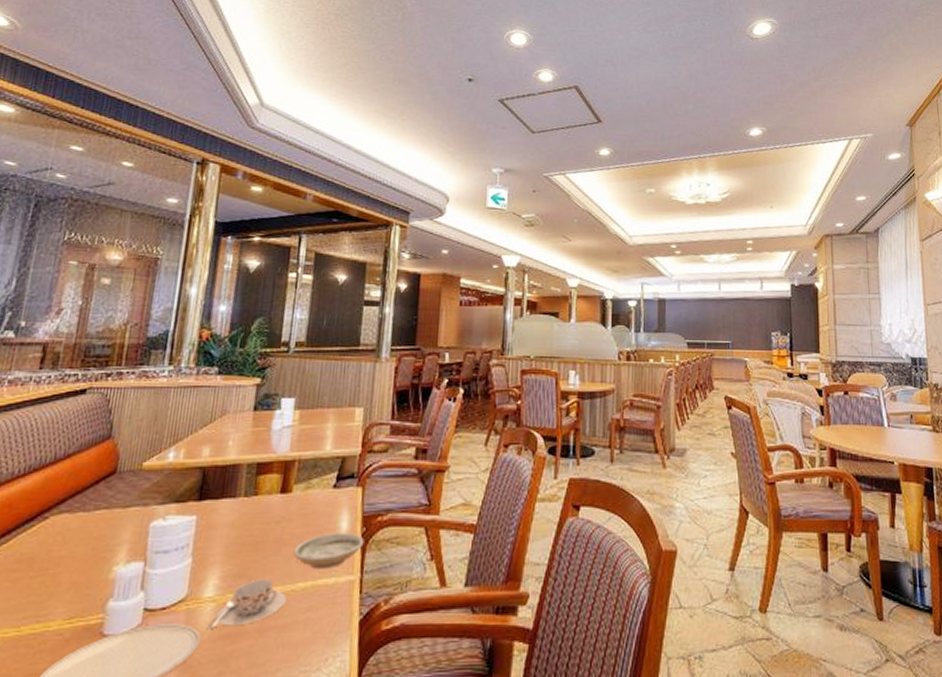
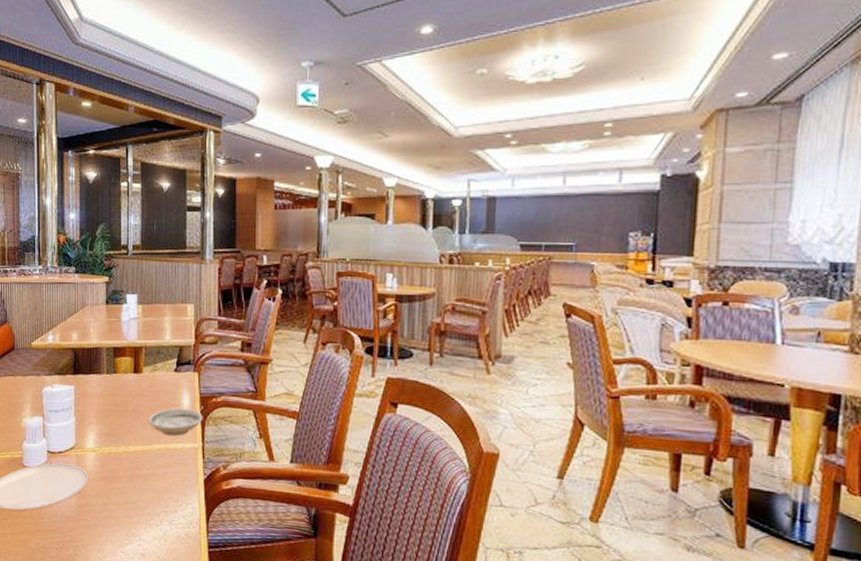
teacup: present [207,579,287,629] -> none [92,438,147,471]

